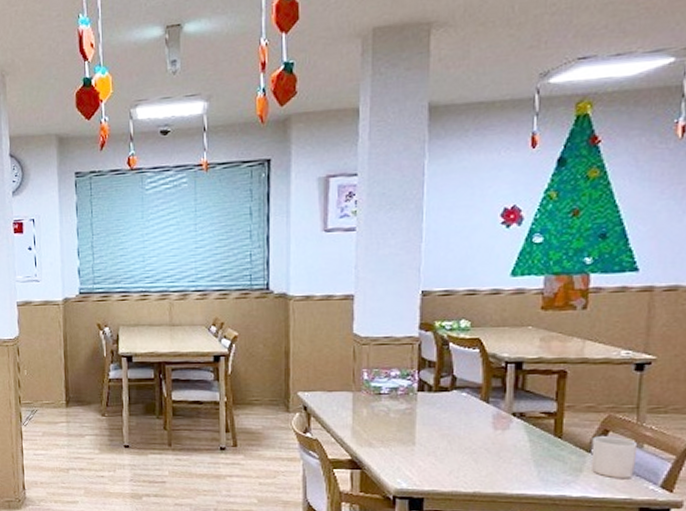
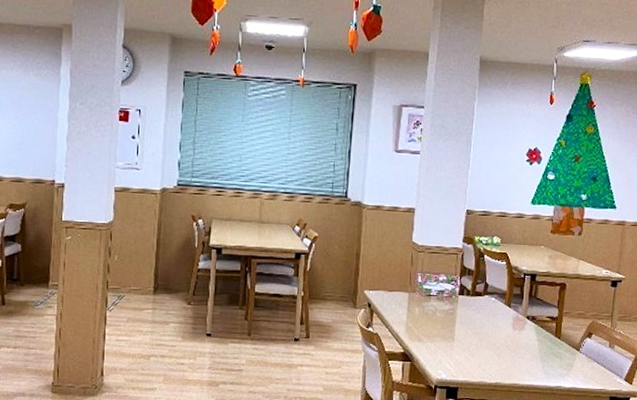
mug: present [590,436,638,479] -> none [579,338,611,373]

